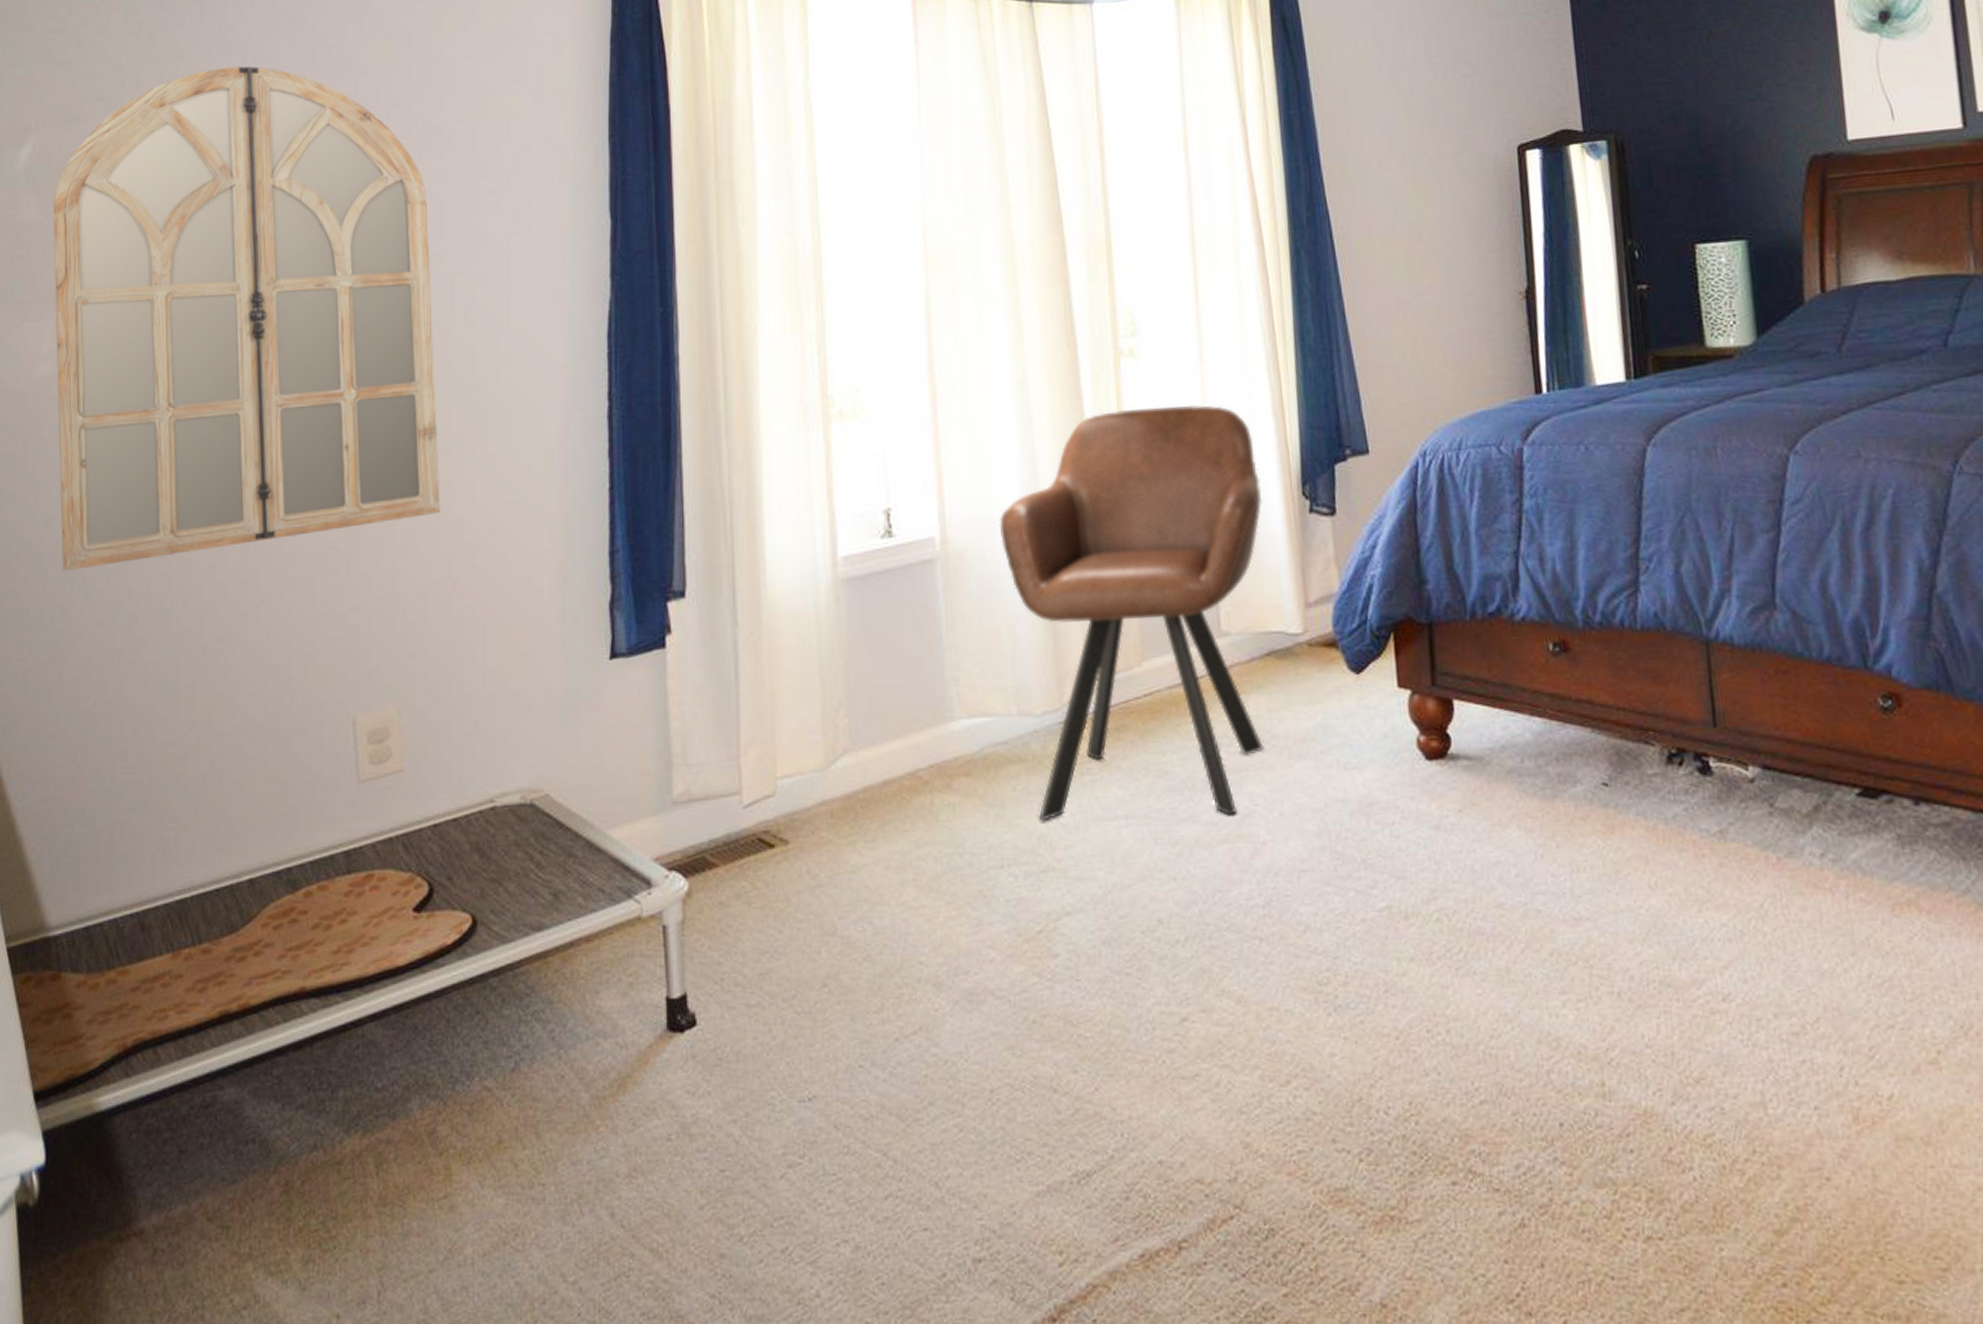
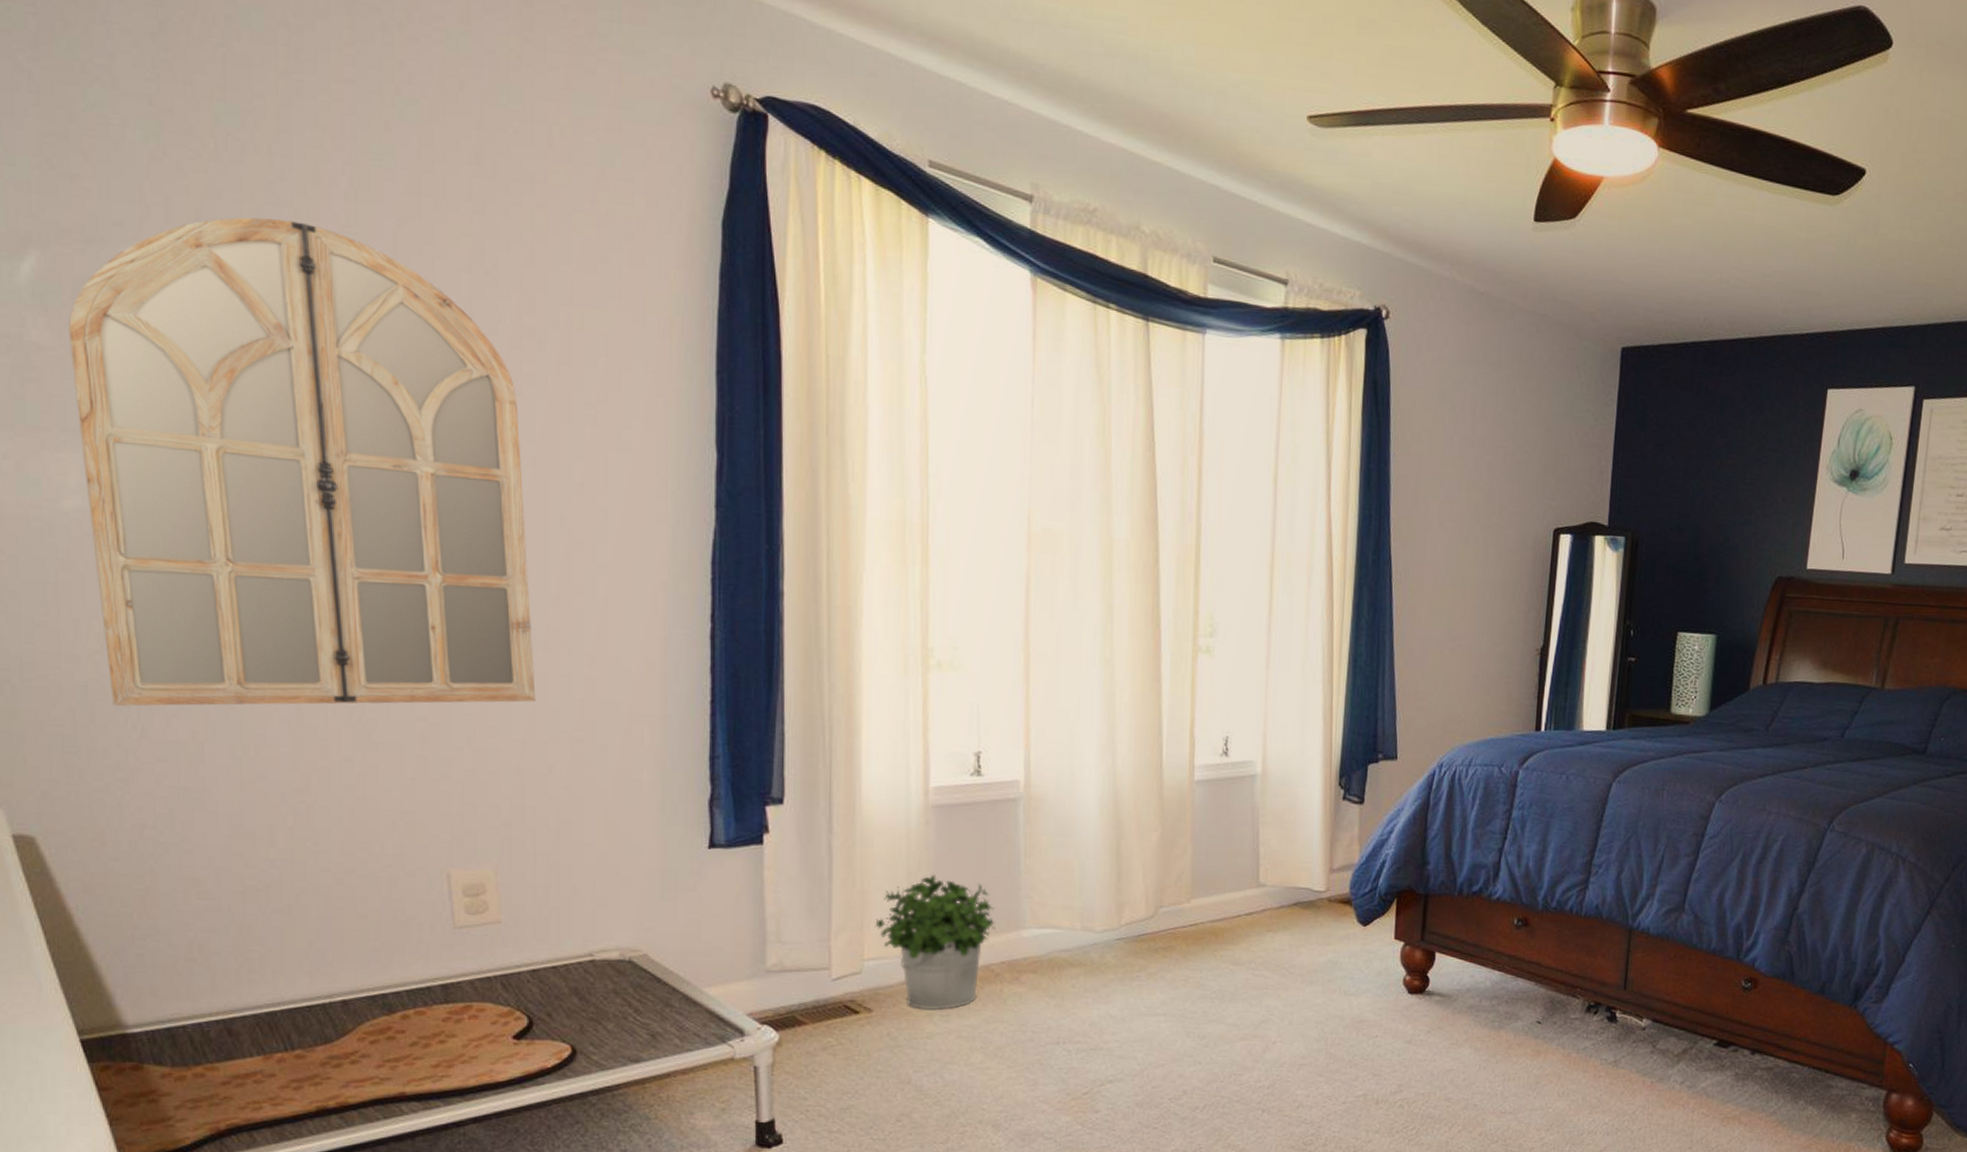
potted plant: none [787,664,921,836] -> present [875,875,996,1011]
armchair: present [999,404,1264,820] -> none [1077,697,1306,1022]

